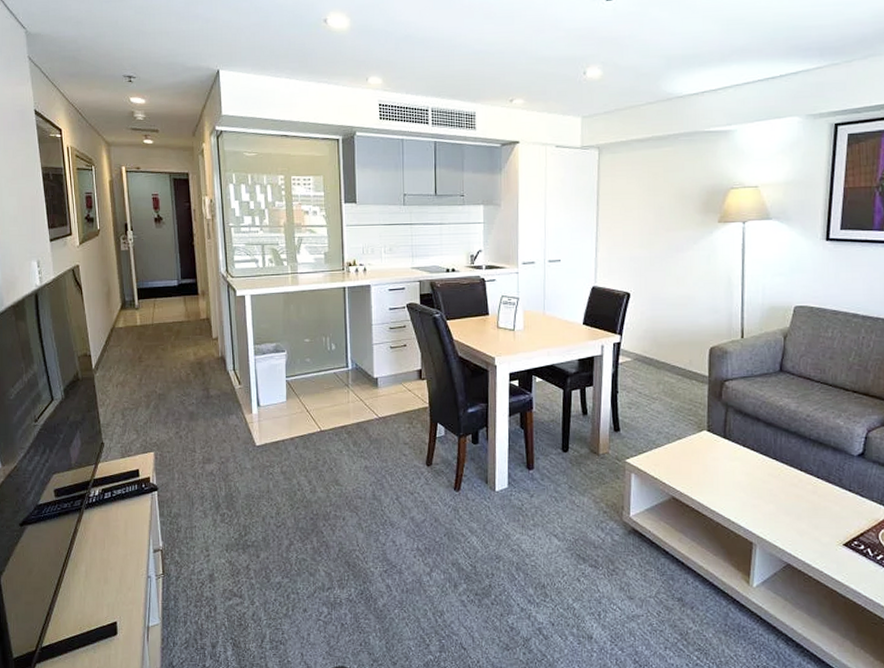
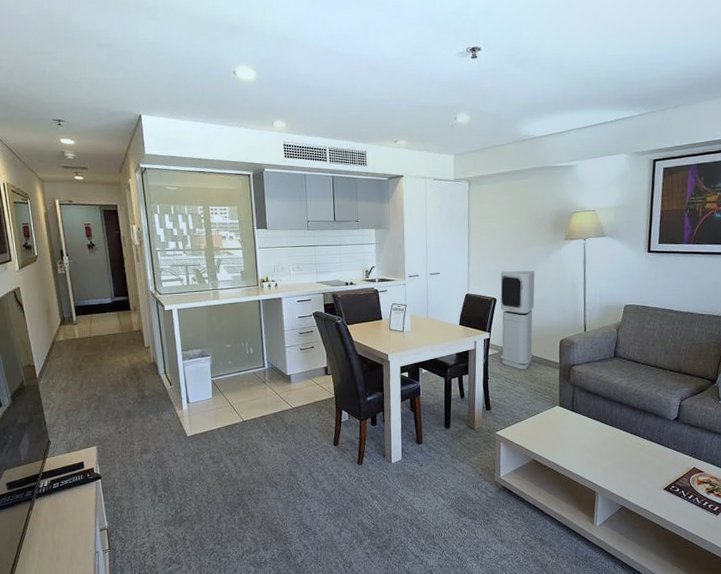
air purifier: none [633,259,679,382] -> present [500,270,535,369]

